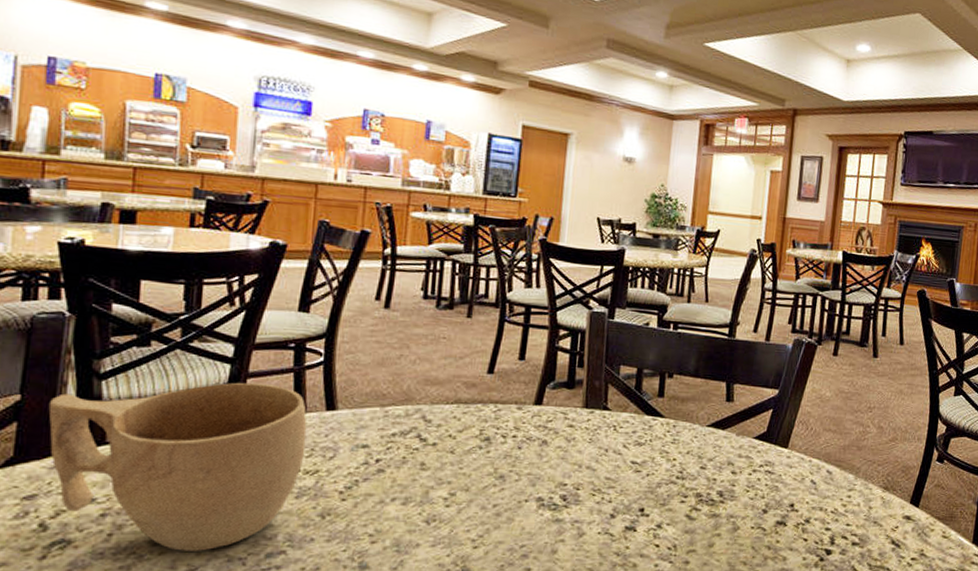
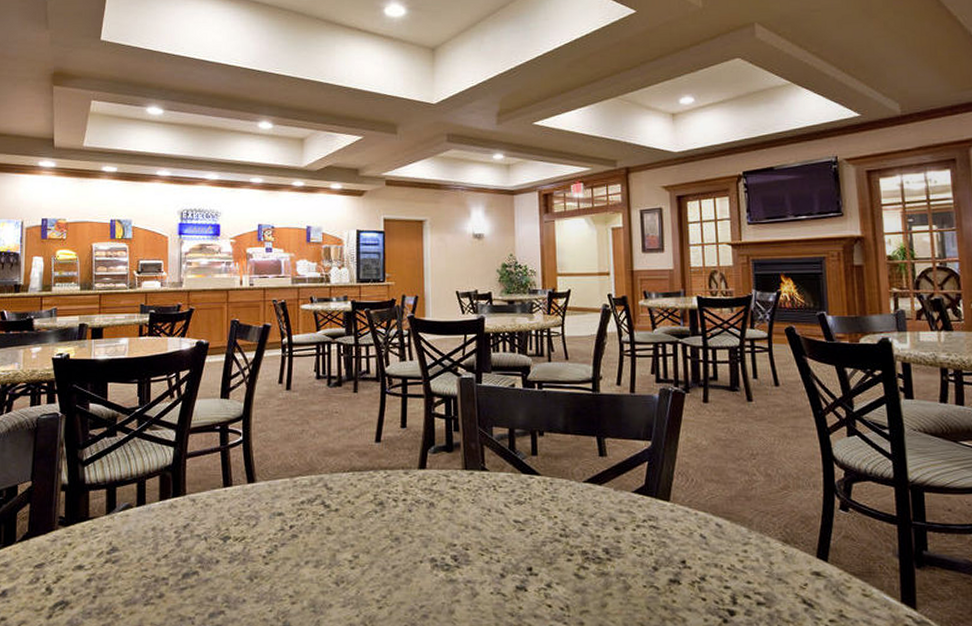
cup: present [48,382,307,551] -> none [50,462,234,611]

